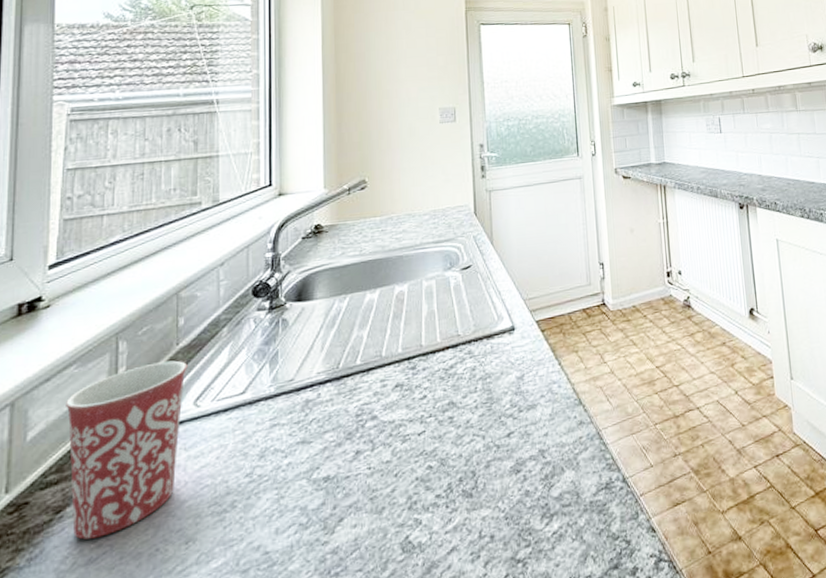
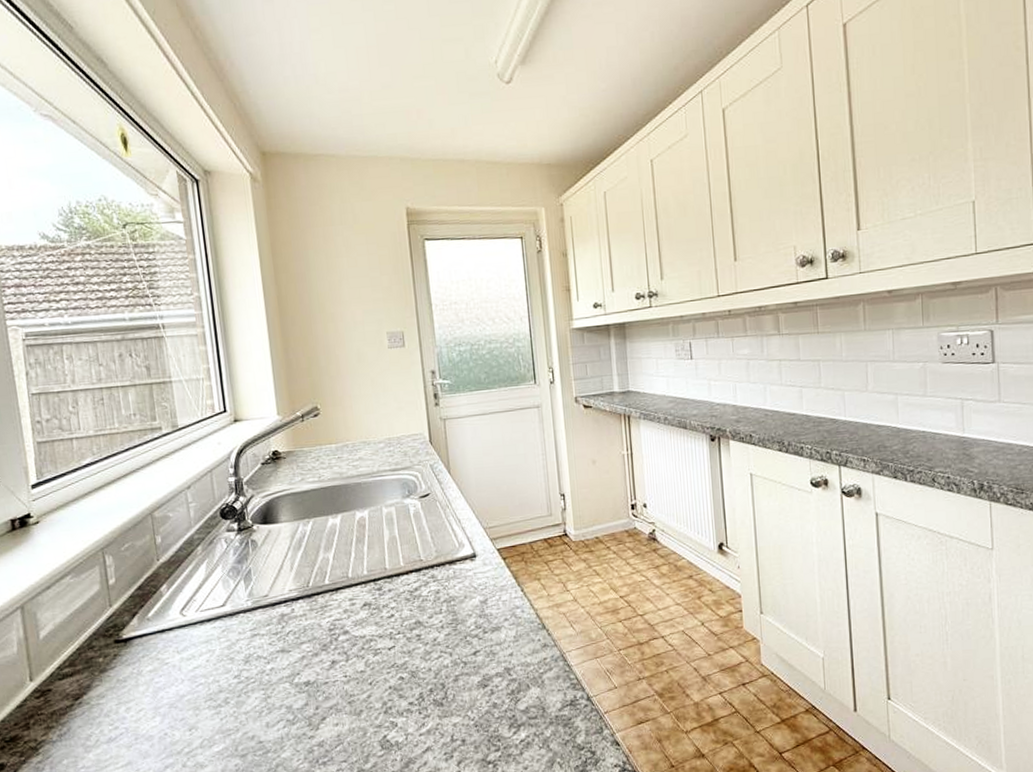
mug: present [66,360,188,540] -> none [67,574,173,722]

